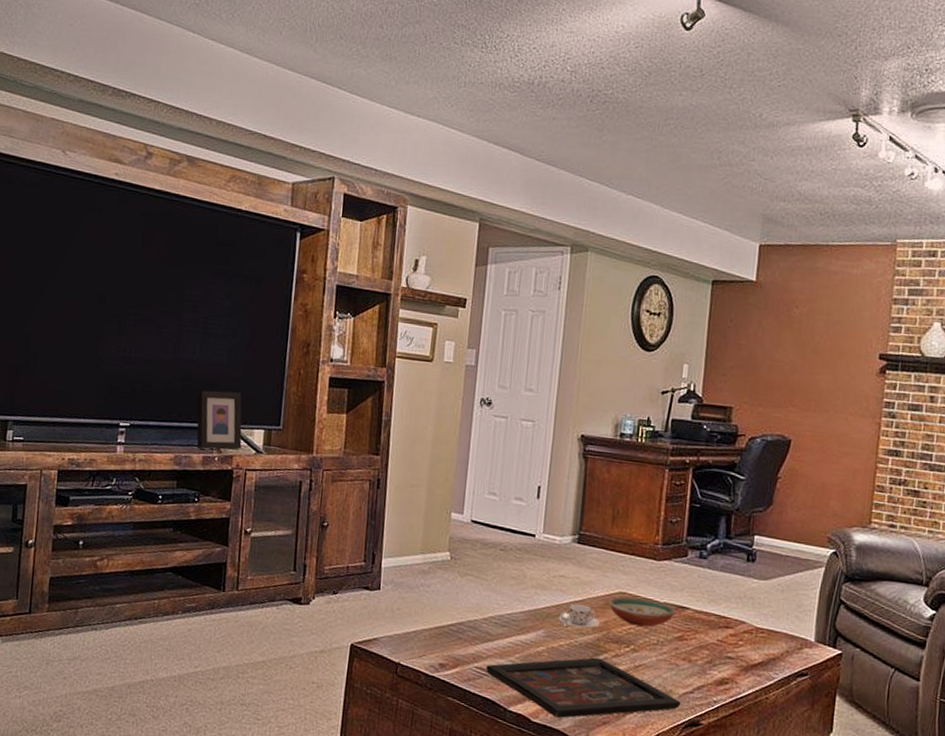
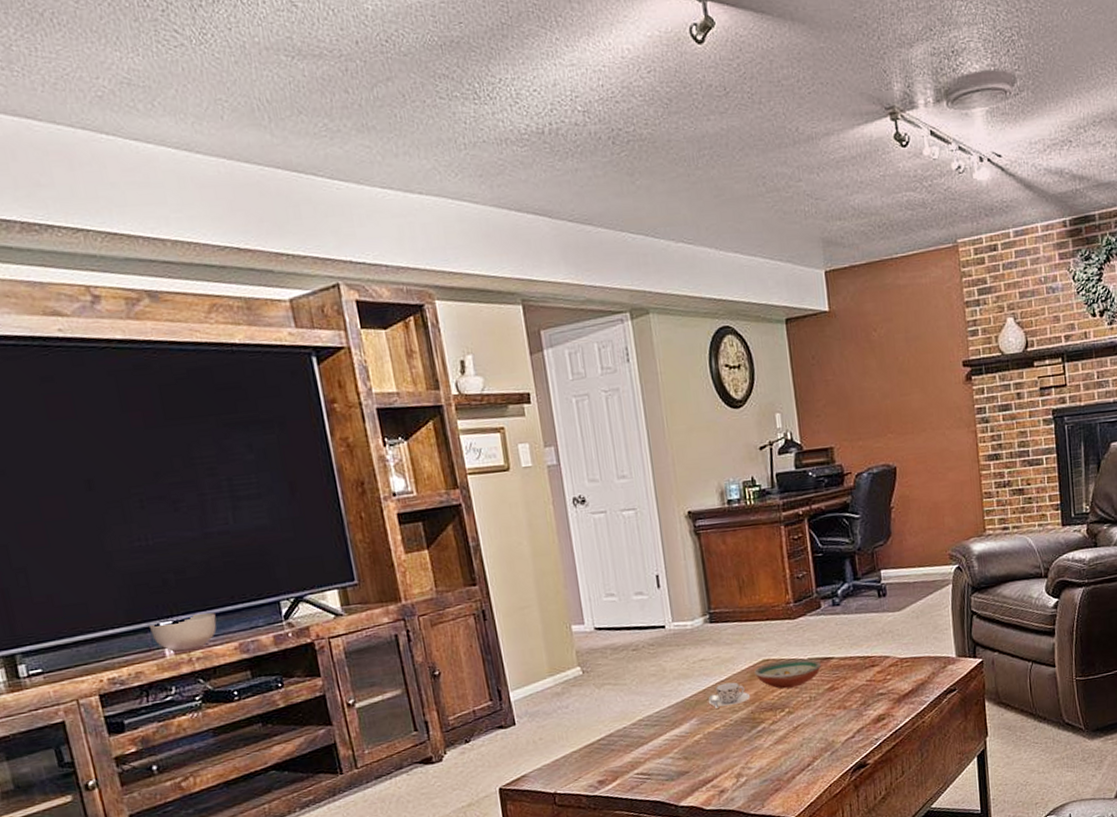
bowl: none [111,421,164,452] -> present [148,612,217,653]
picture frame: present [196,390,242,450] -> none [244,555,316,630]
decorative tray: present [486,657,682,718] -> none [647,730,846,799]

